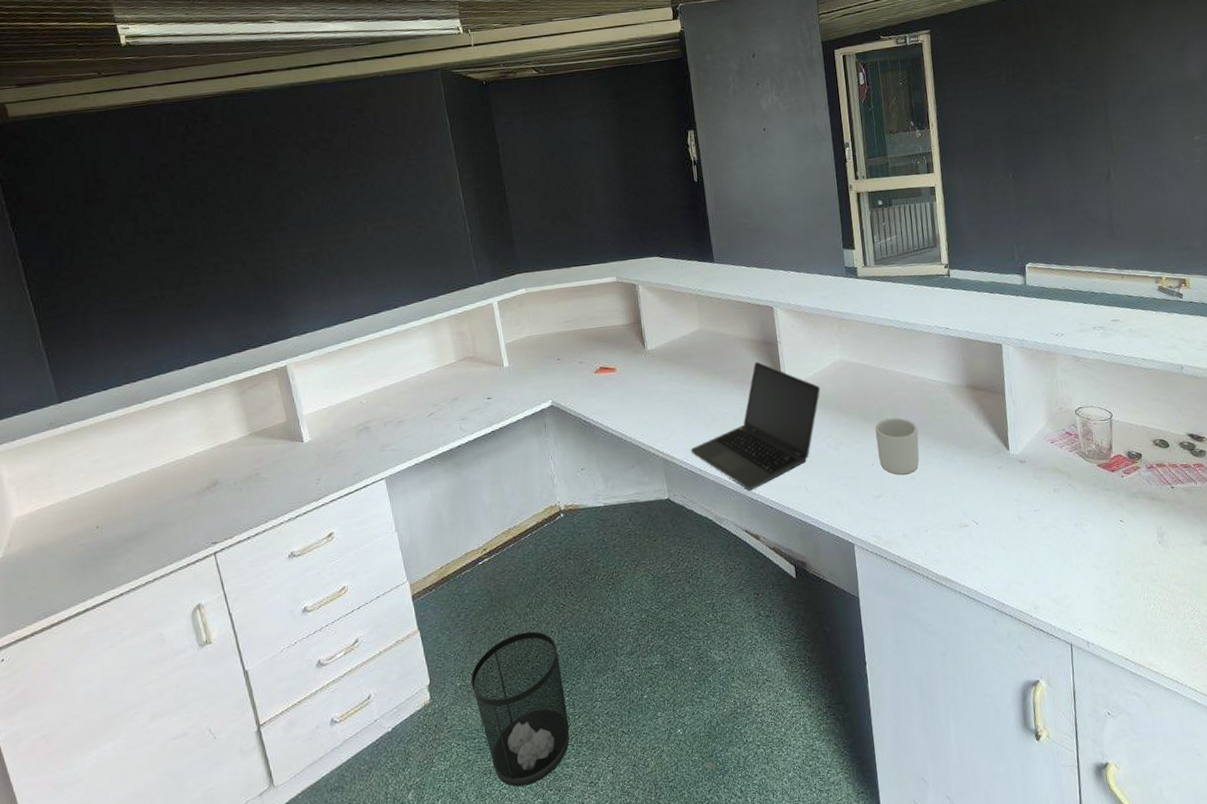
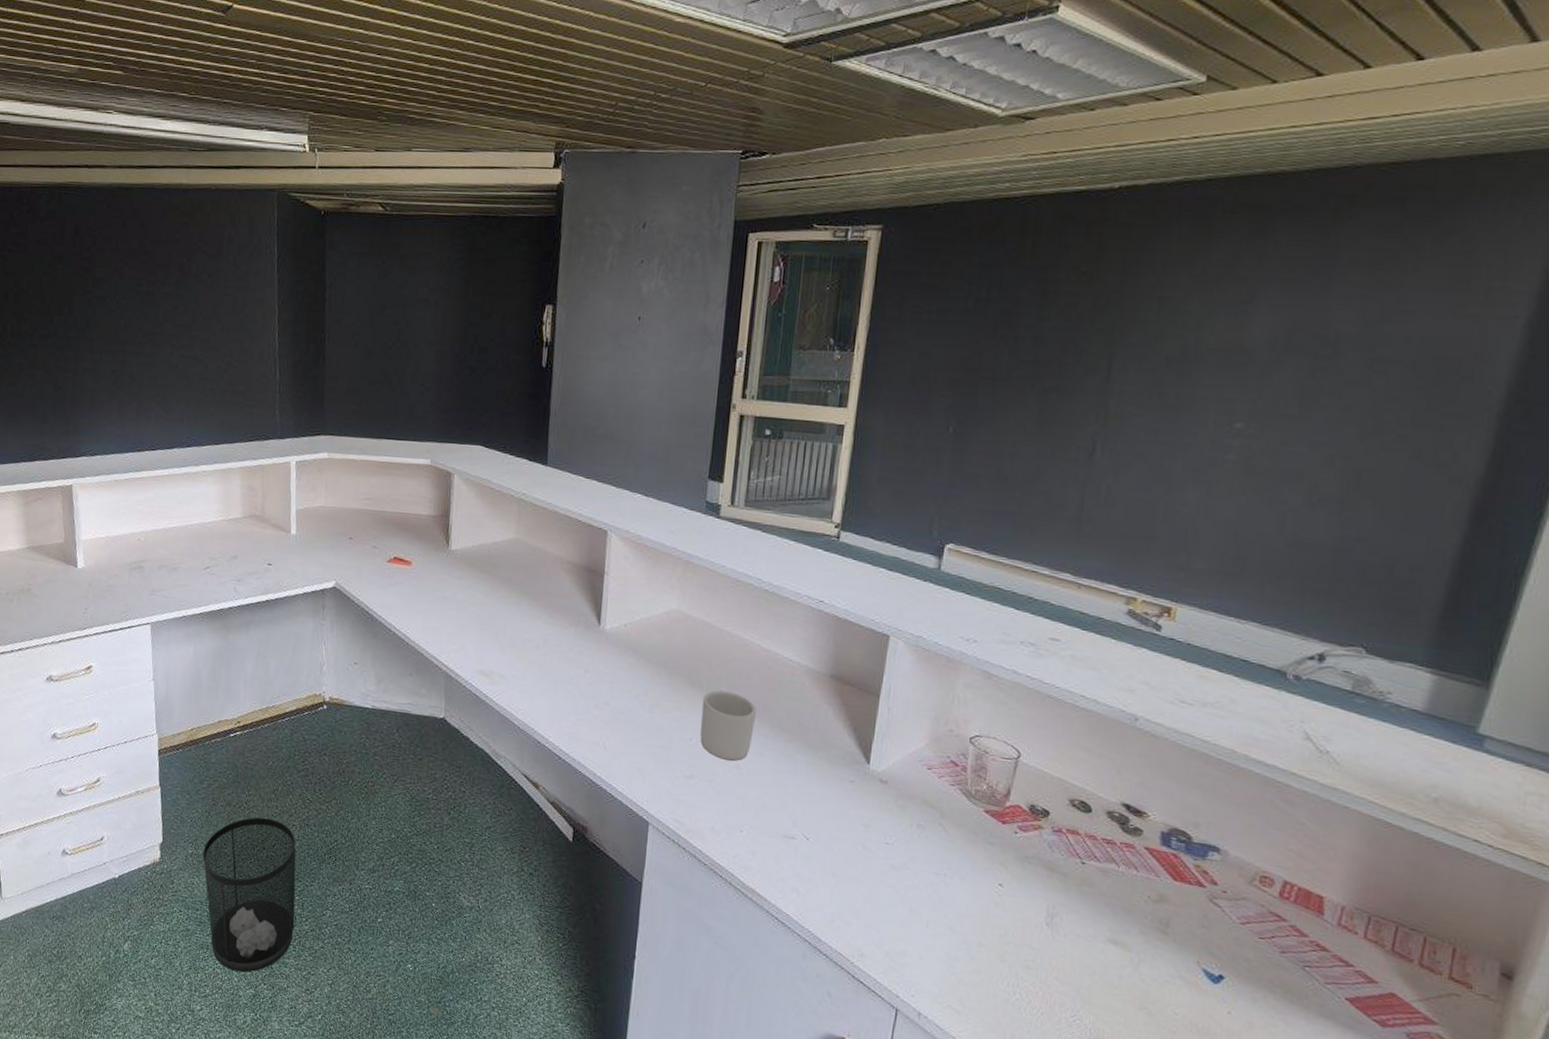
laptop: present [690,361,821,491] -> none [478,589,646,733]

